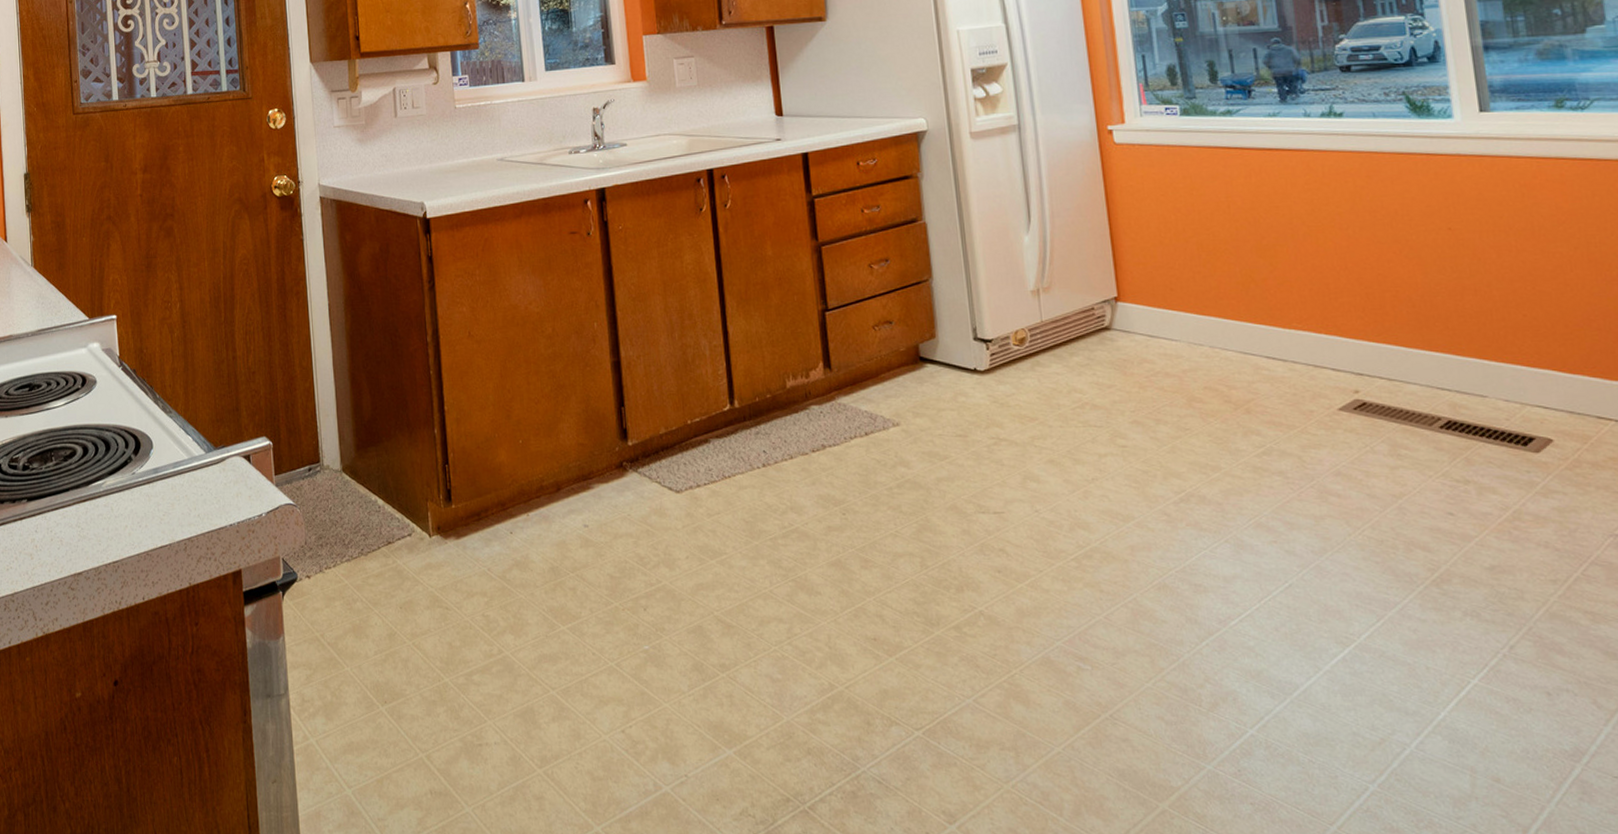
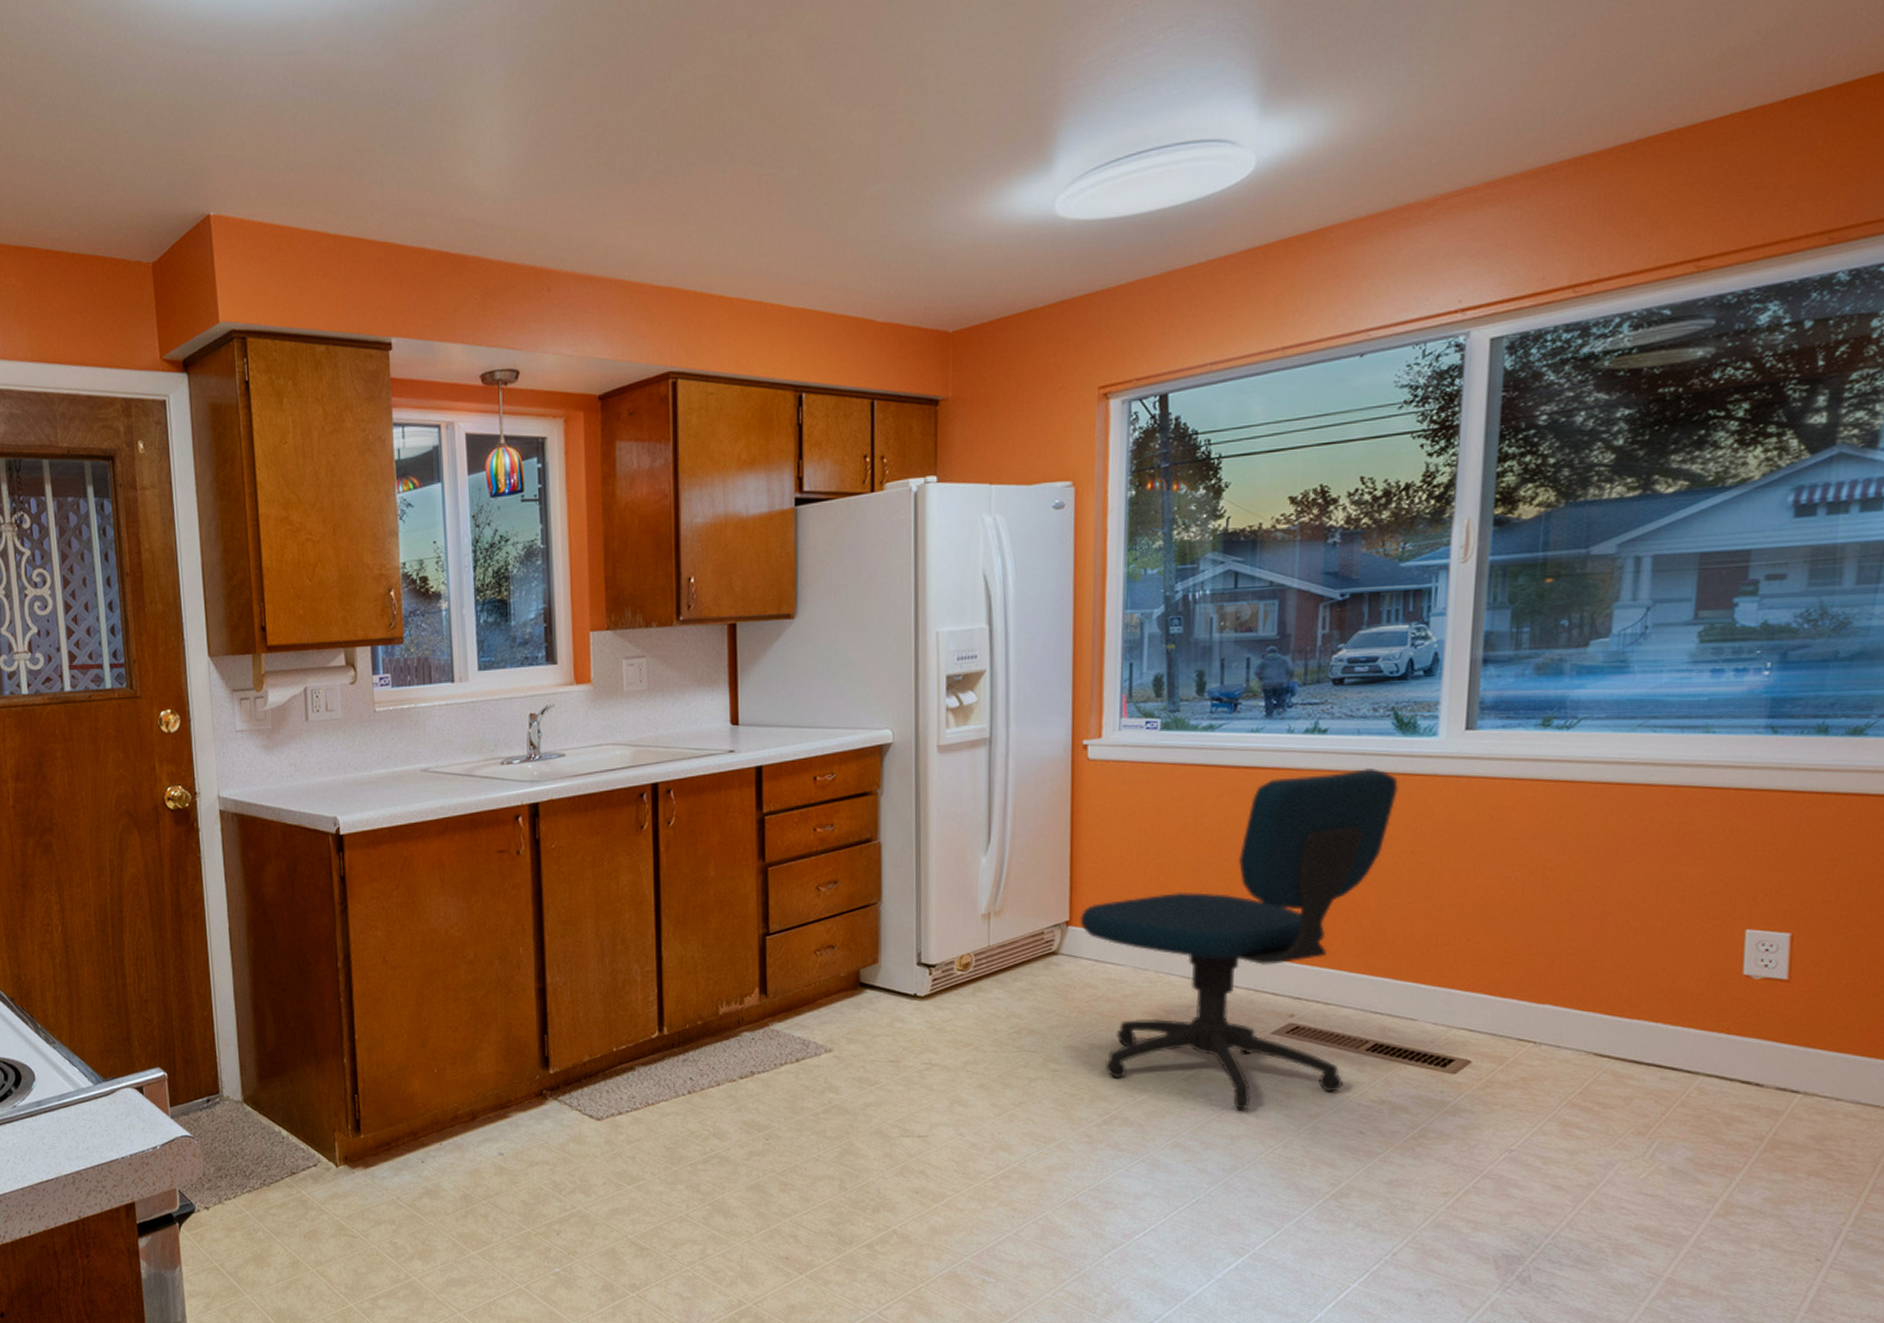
office chair: none [1128,148,1425,489] -> present [1080,767,1399,1111]

